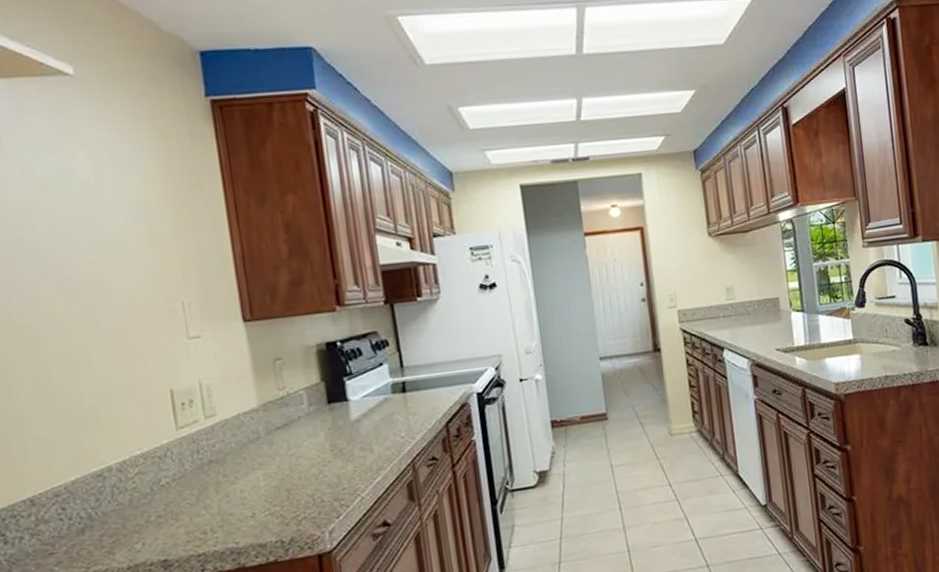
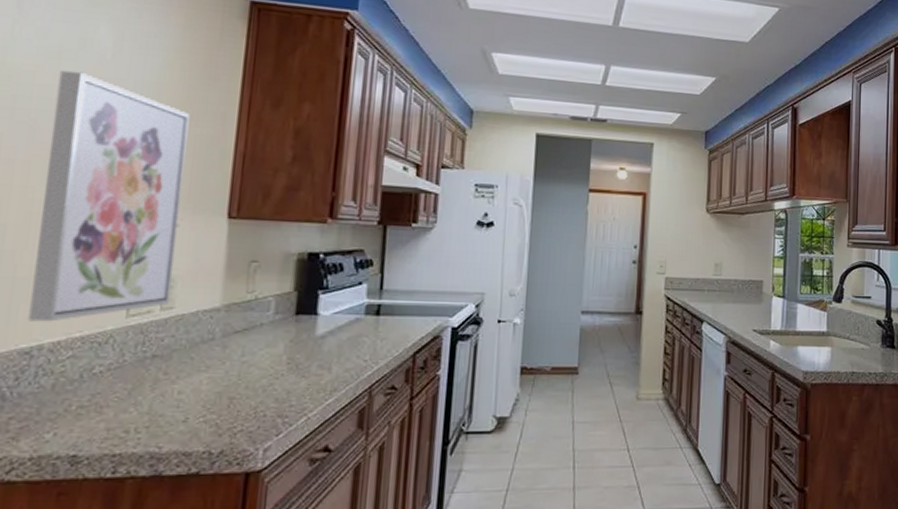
wall art: none [53,202,211,447] -> present [28,70,190,322]

